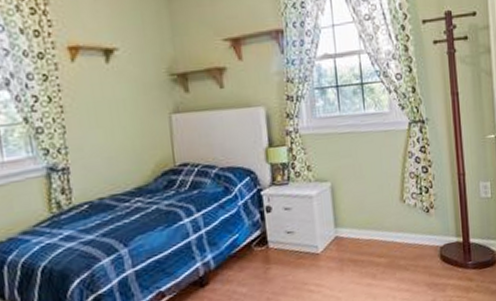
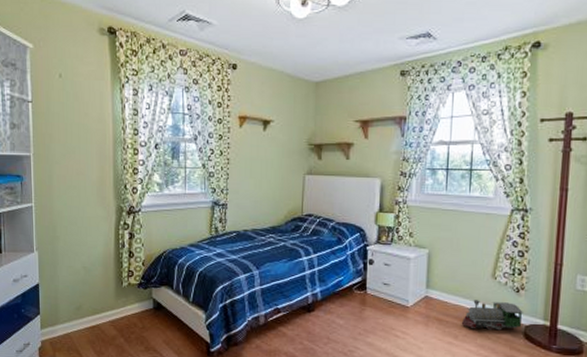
toy train: none [377,225,437,263] -> present [461,300,523,331]

